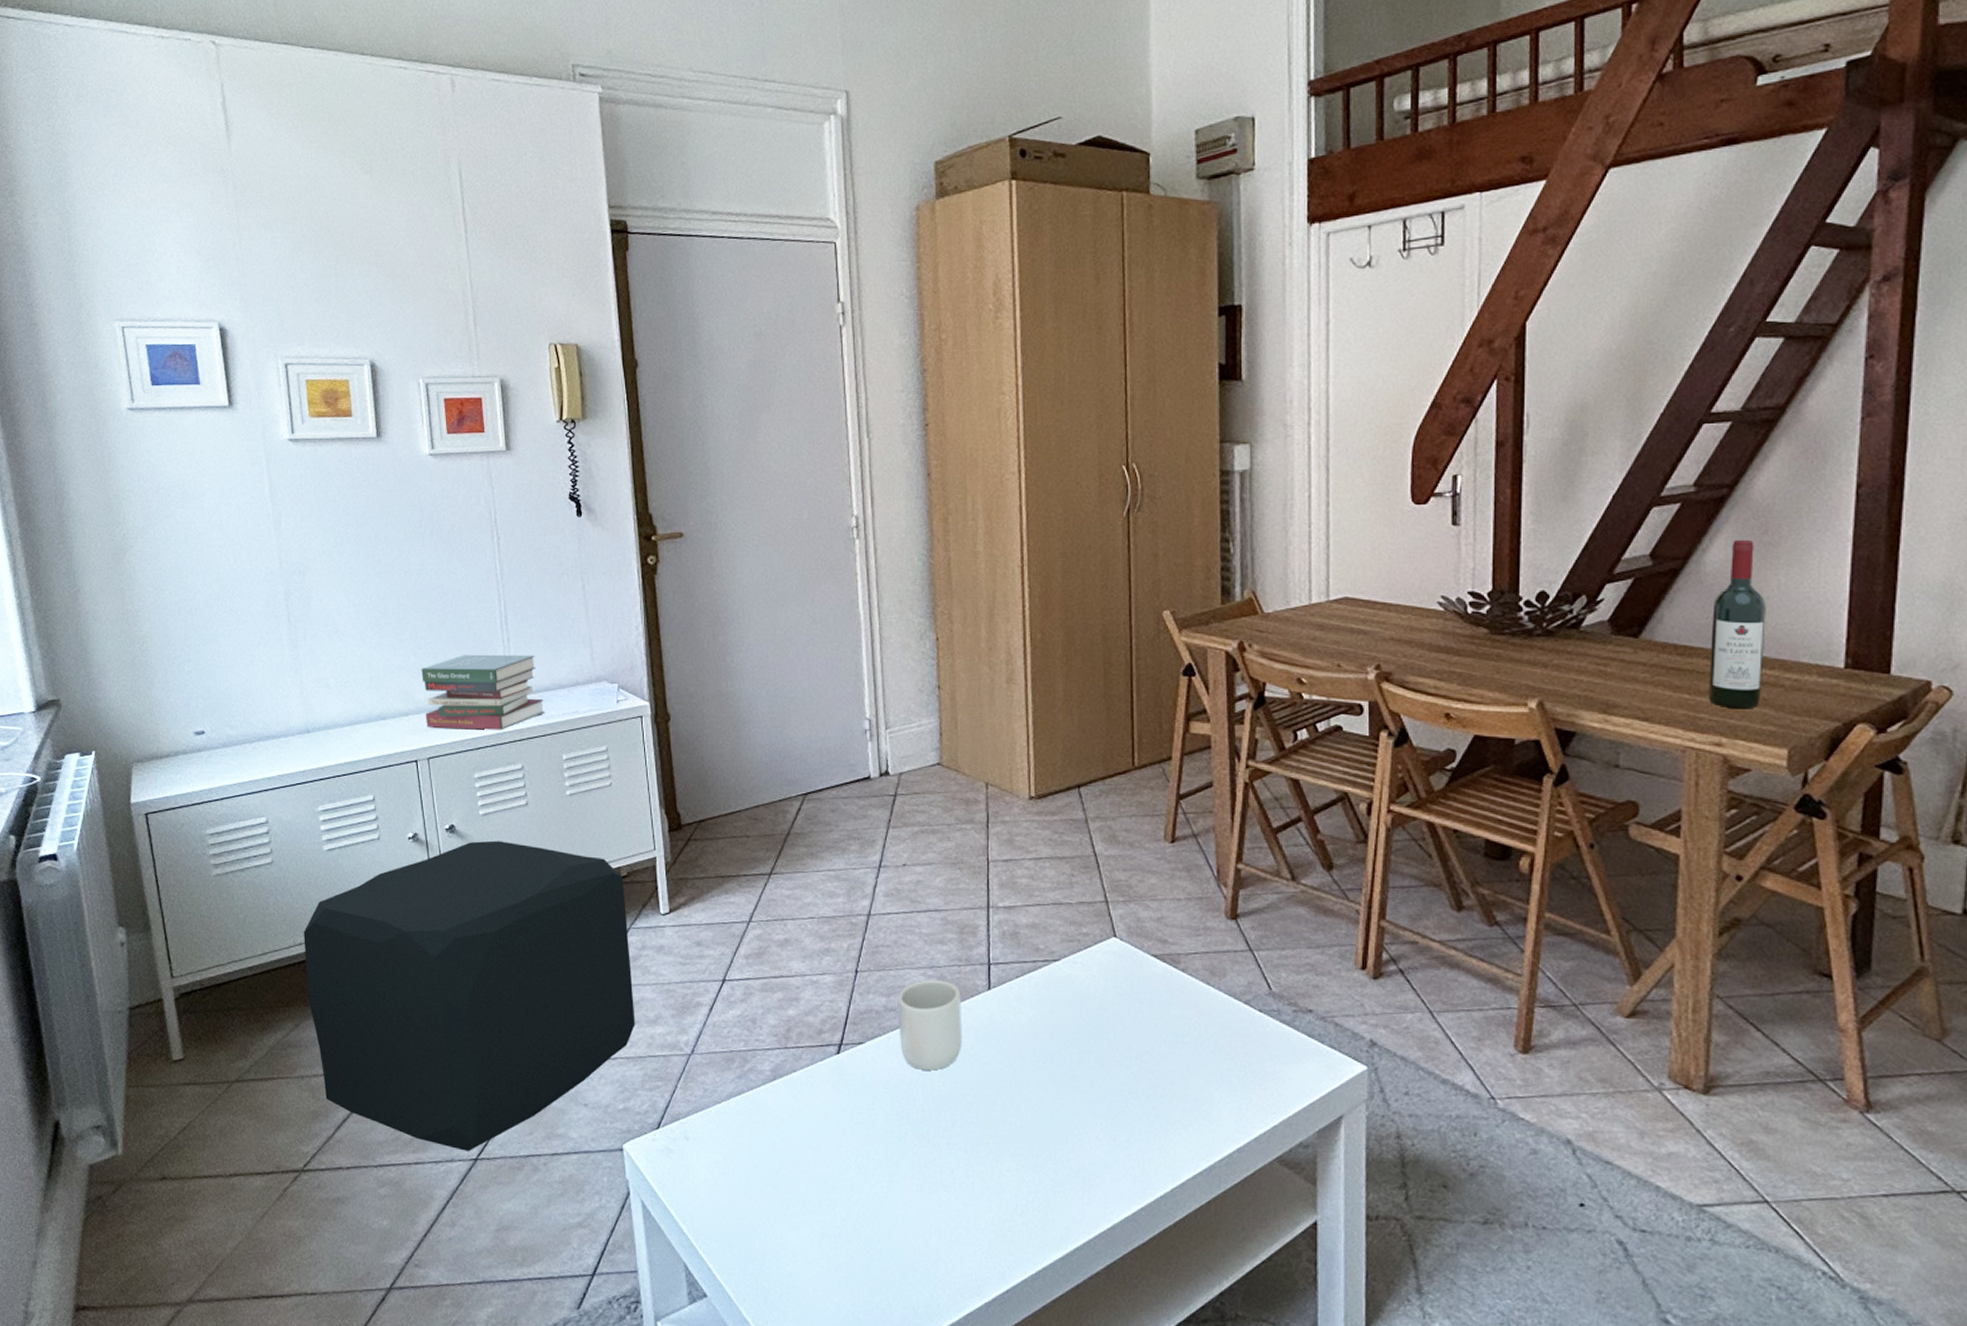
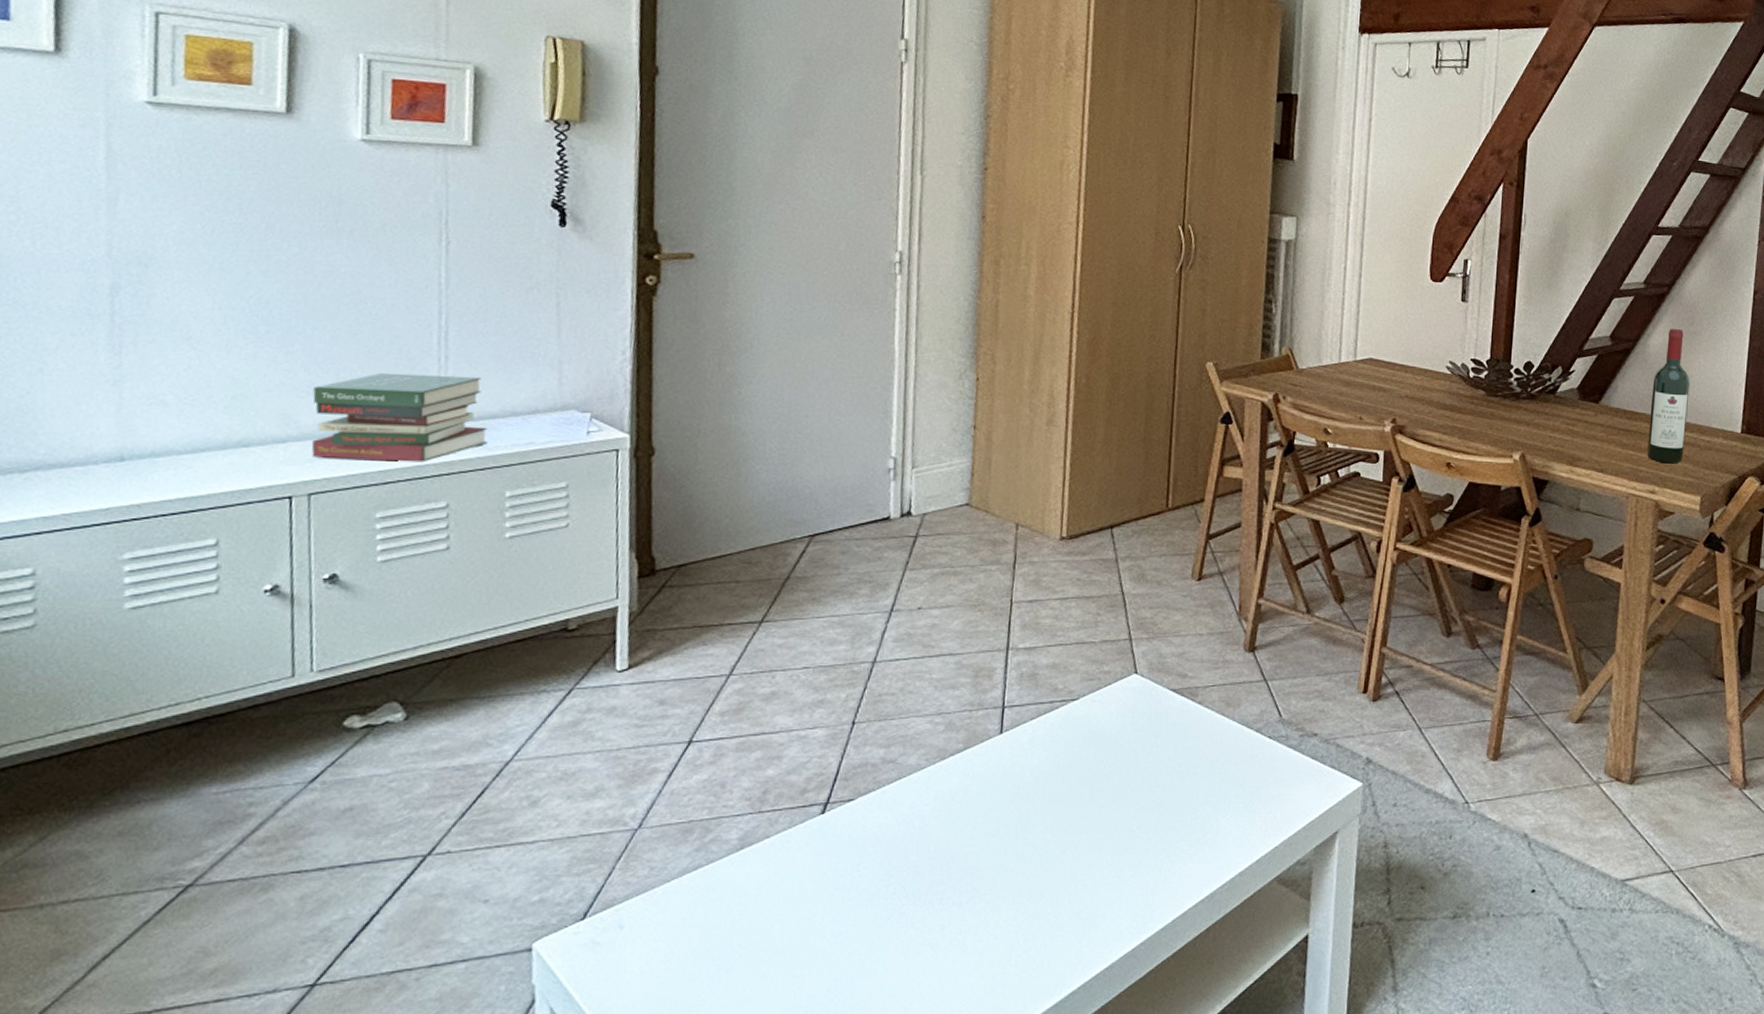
pouf: present [304,840,635,1152] -> none [67,592,572,977]
mug: present [897,979,963,1071] -> none [896,726,970,823]

